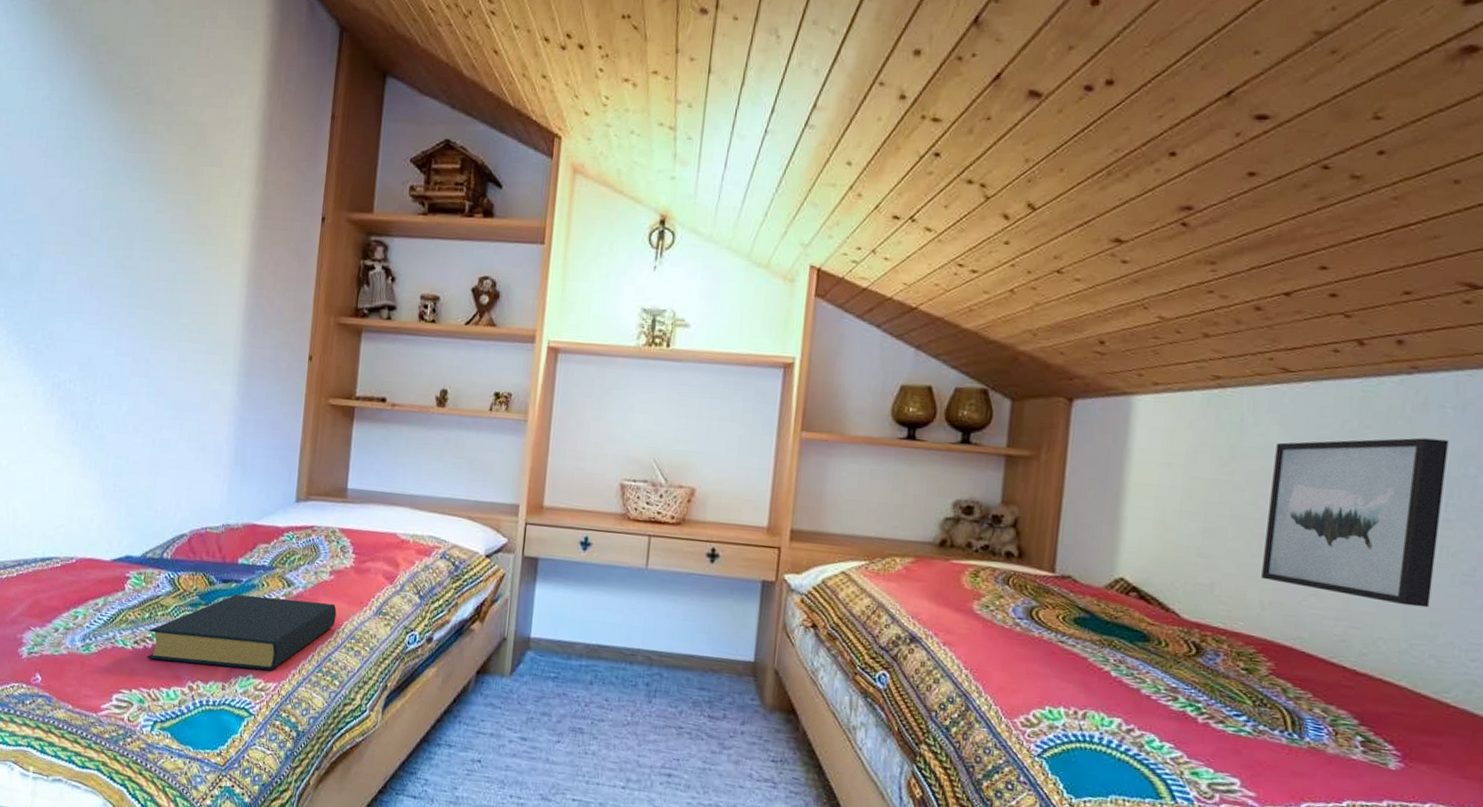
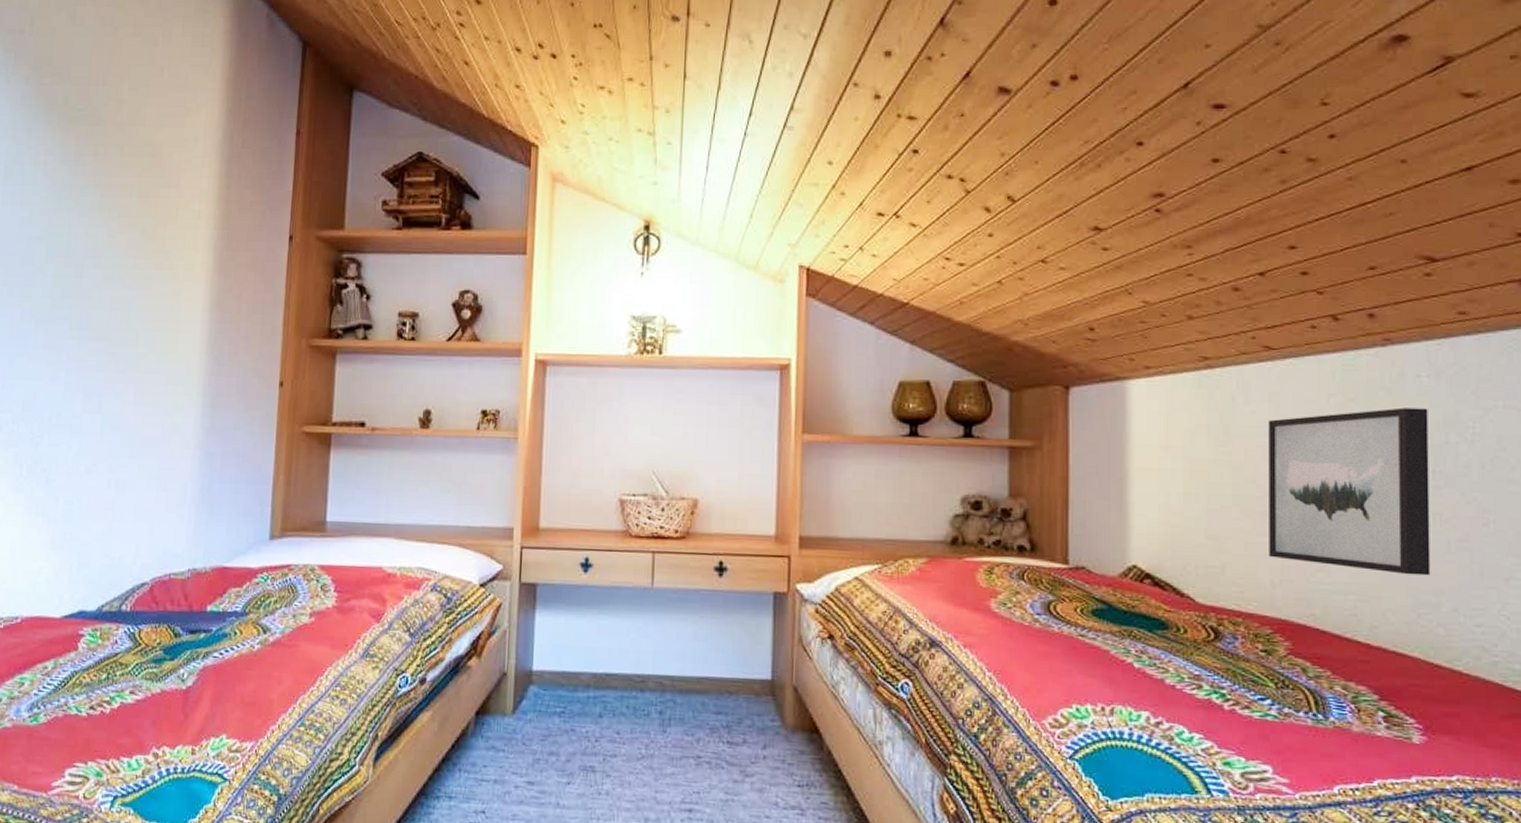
hardback book: present [146,594,337,670] -> none [103,645,319,728]

